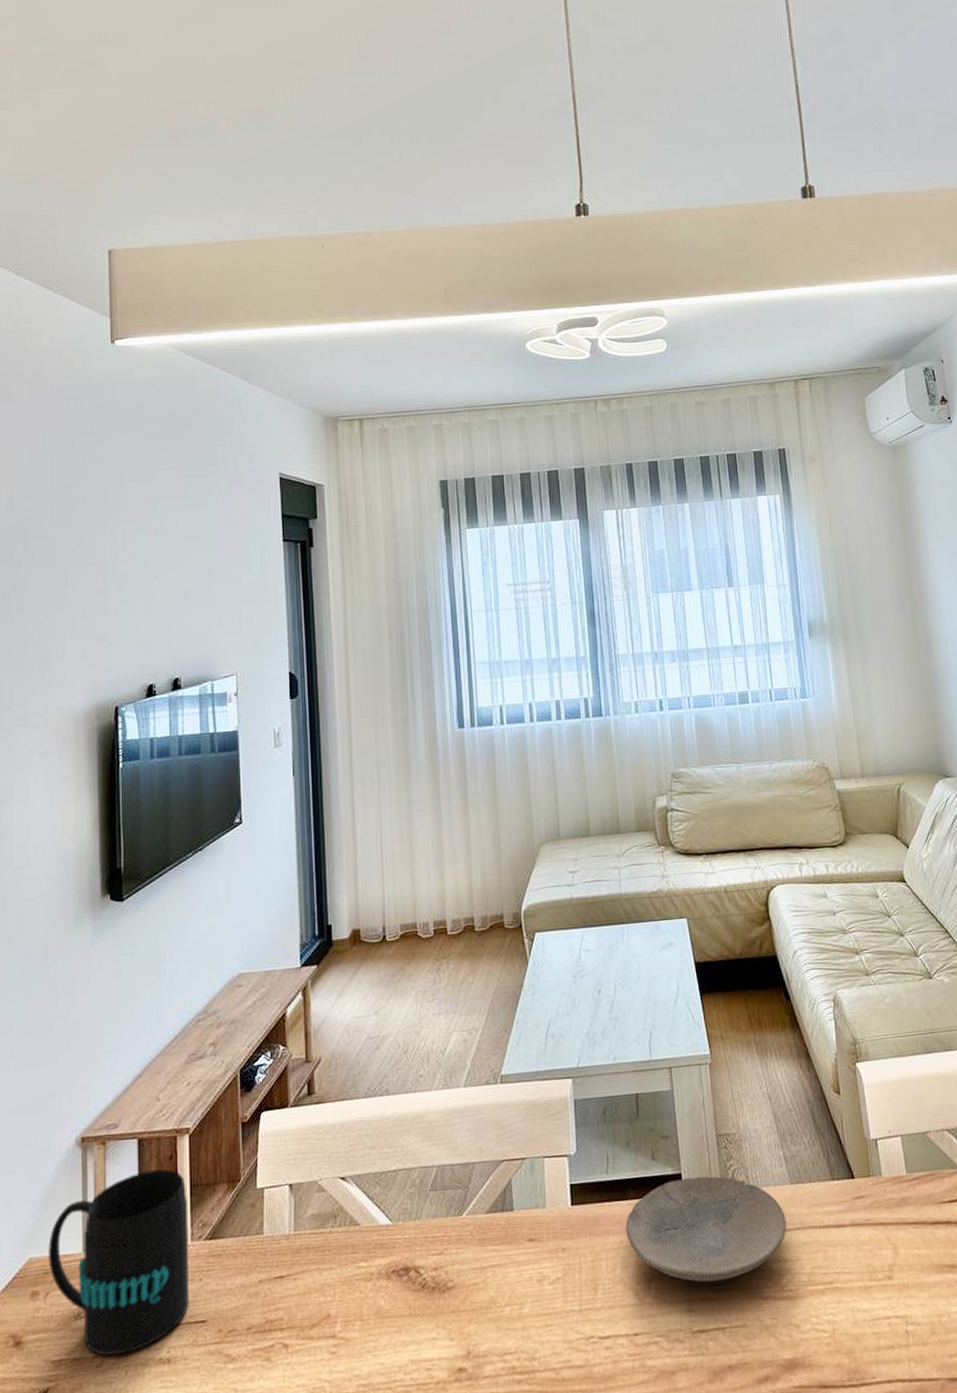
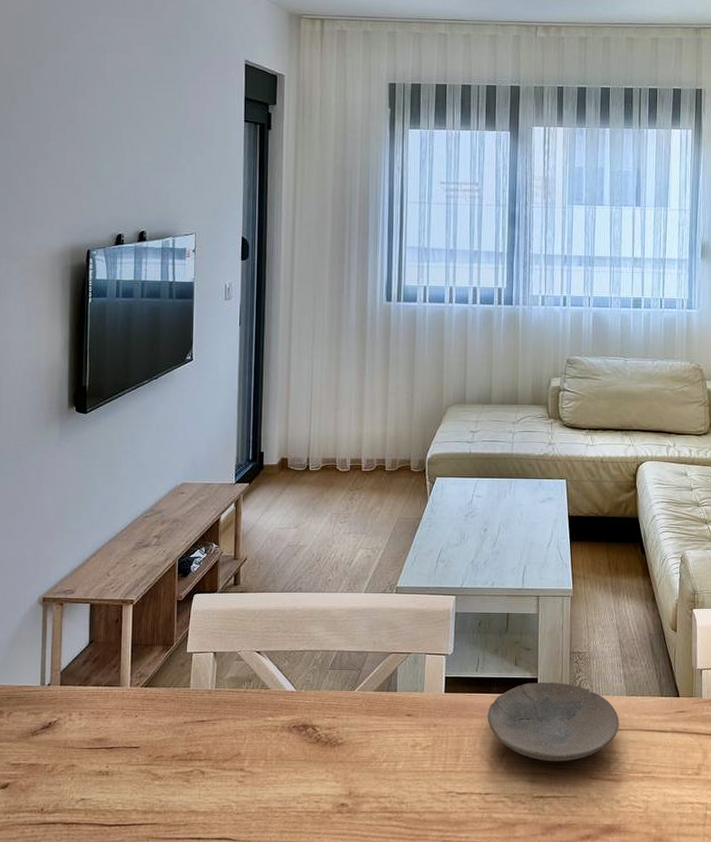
mug: present [48,1169,189,1356] -> none [12,629,129,765]

